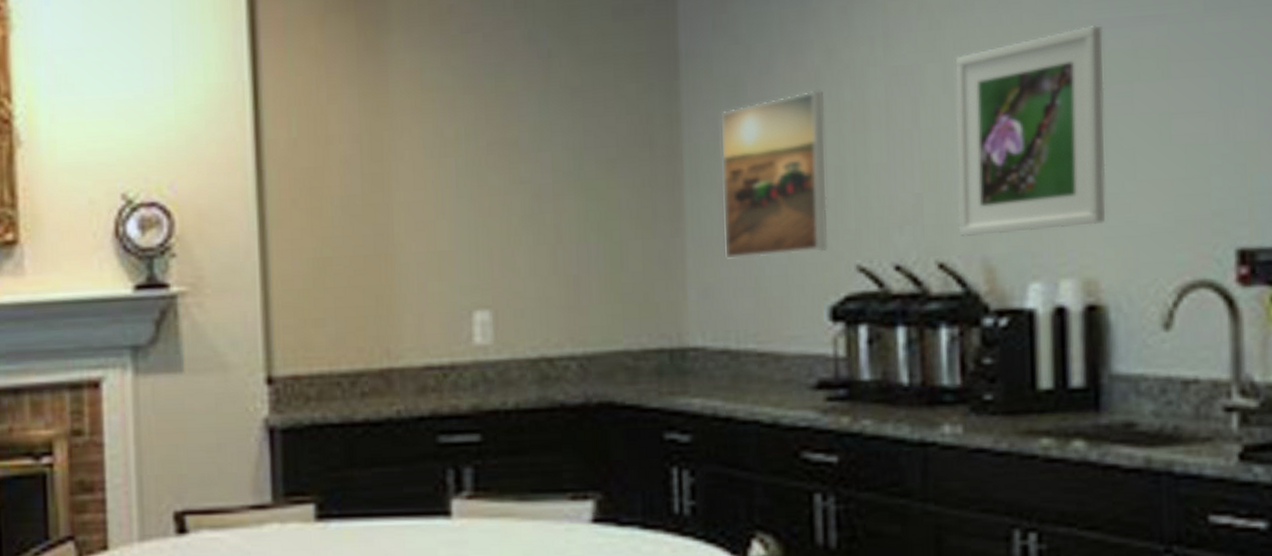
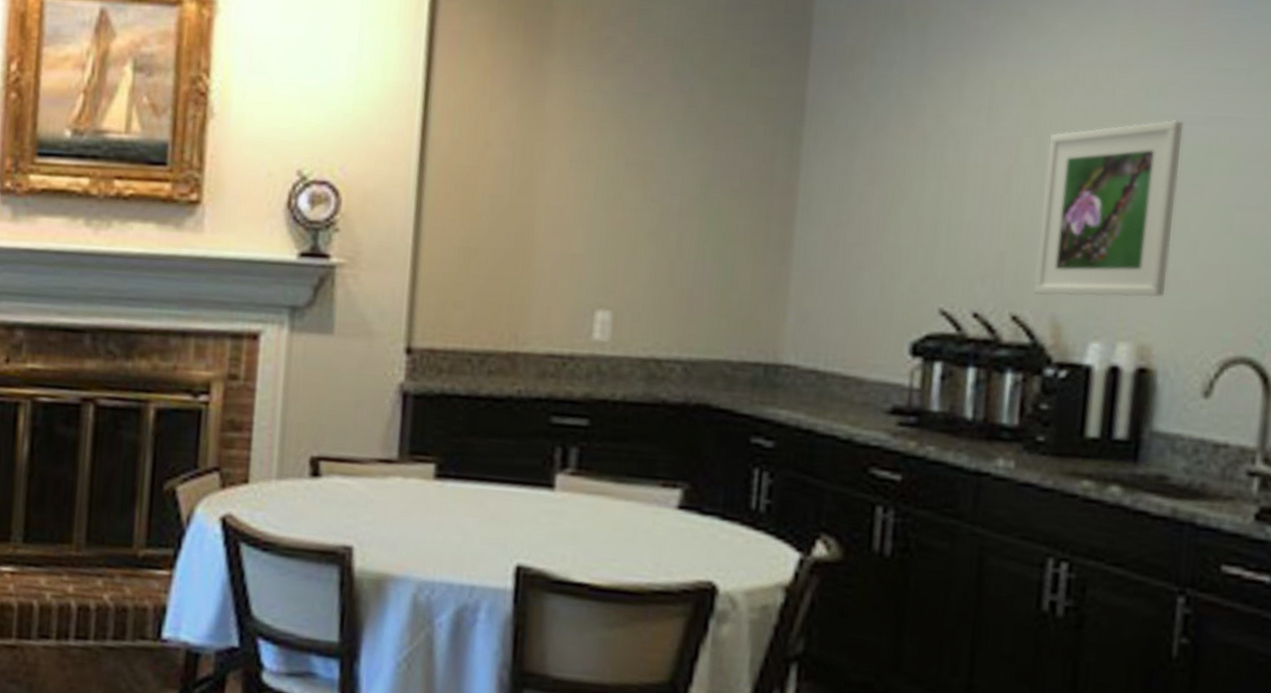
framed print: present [720,89,828,260] -> none [823,149,930,293]

